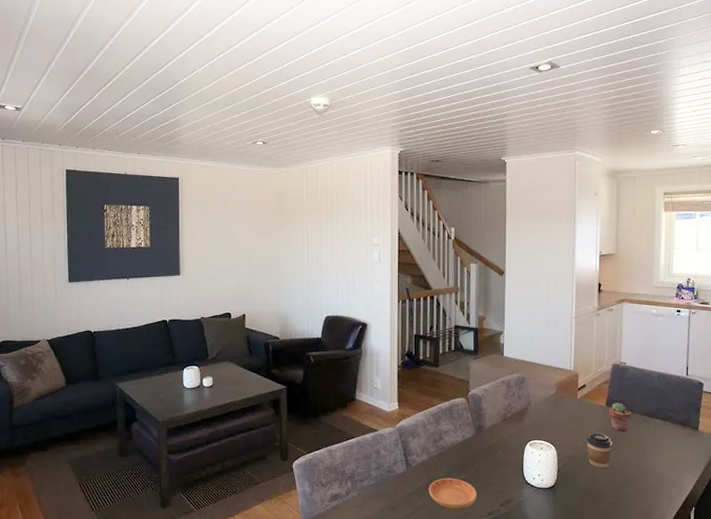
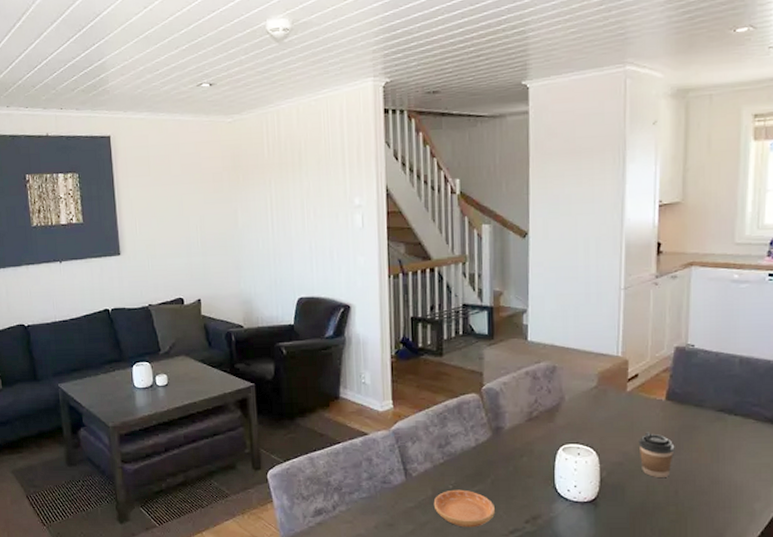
potted succulent: present [609,403,632,432] -> none [670,396,701,433]

